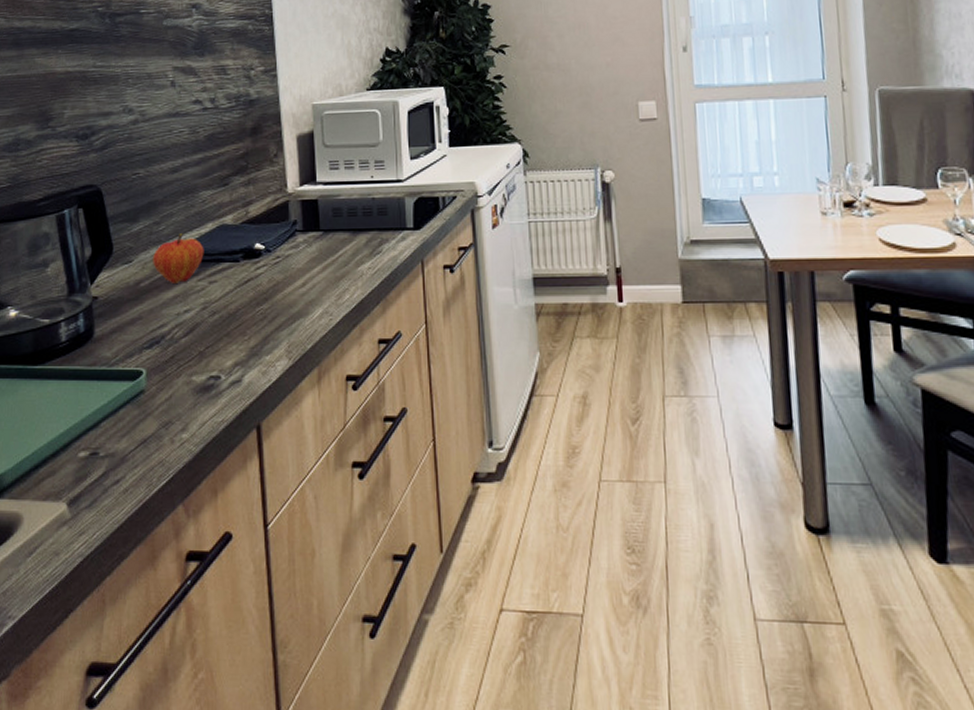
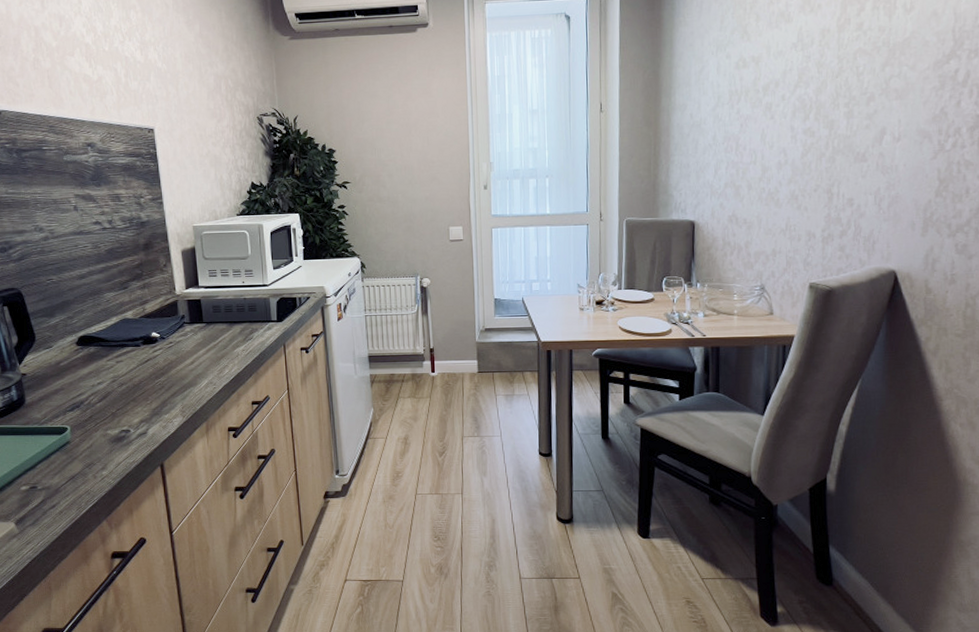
fruit: present [153,233,204,283] -> none [69,325,111,363]

